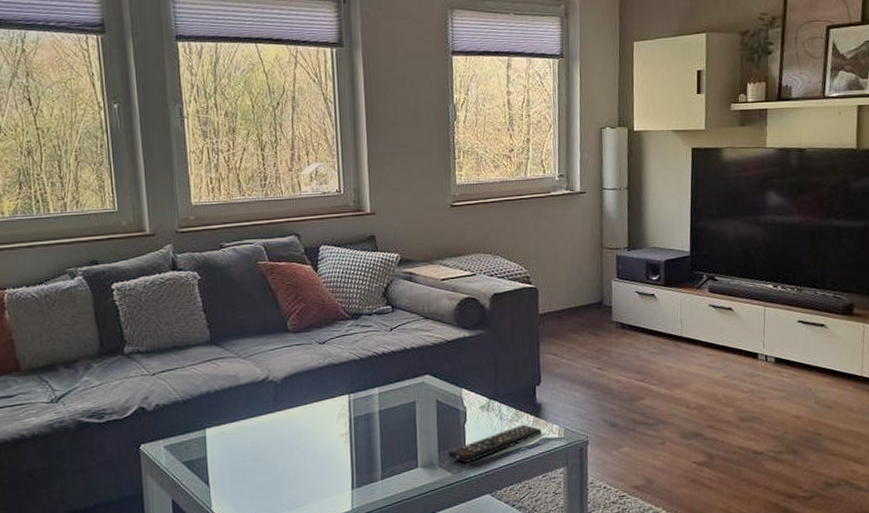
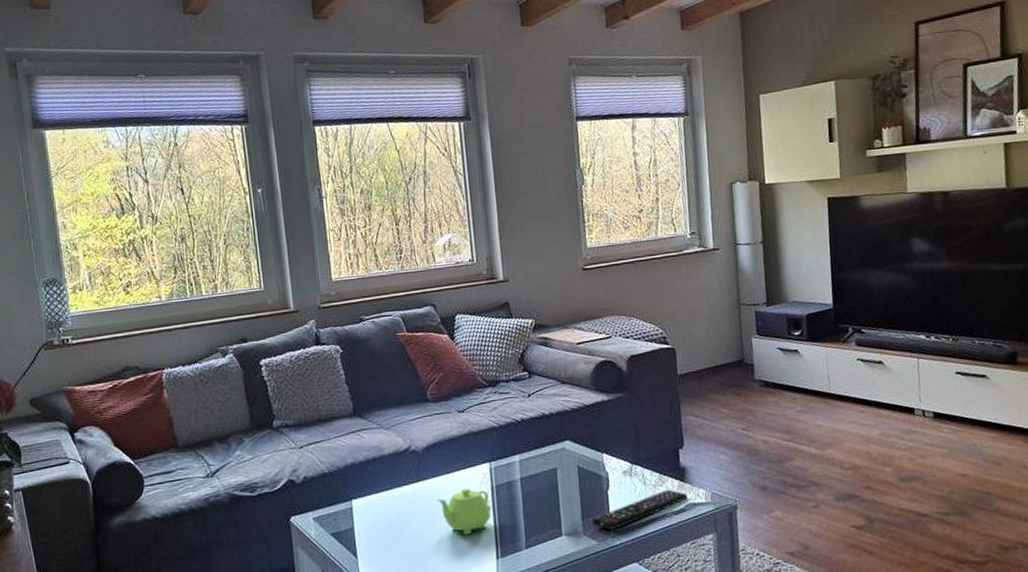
teapot: none [293,419,348,465] -> present [436,488,492,535]

